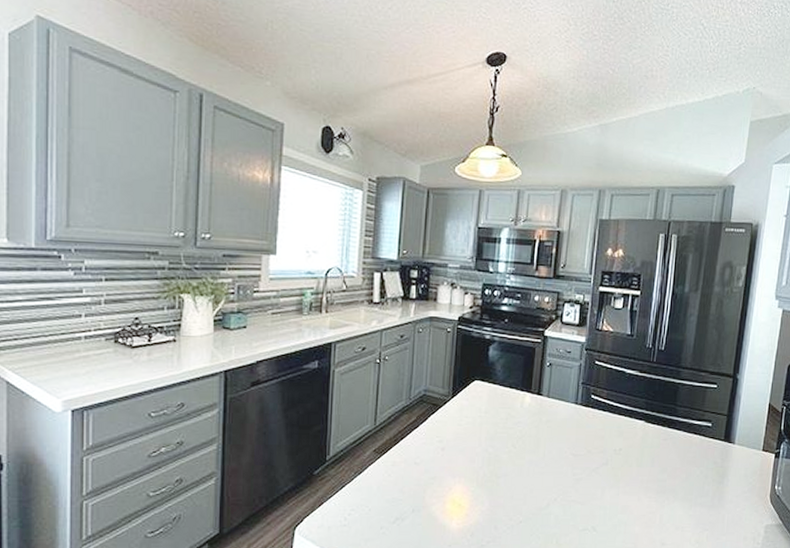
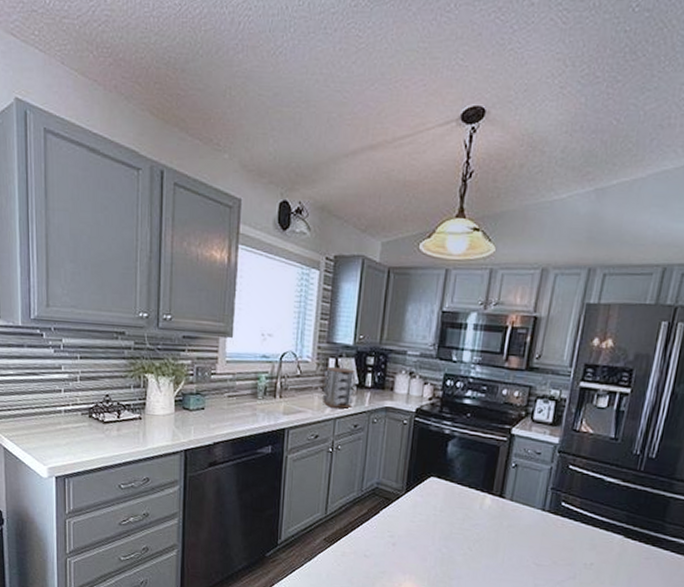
spice rack: none [368,276,401,320] -> present [322,362,356,409]

